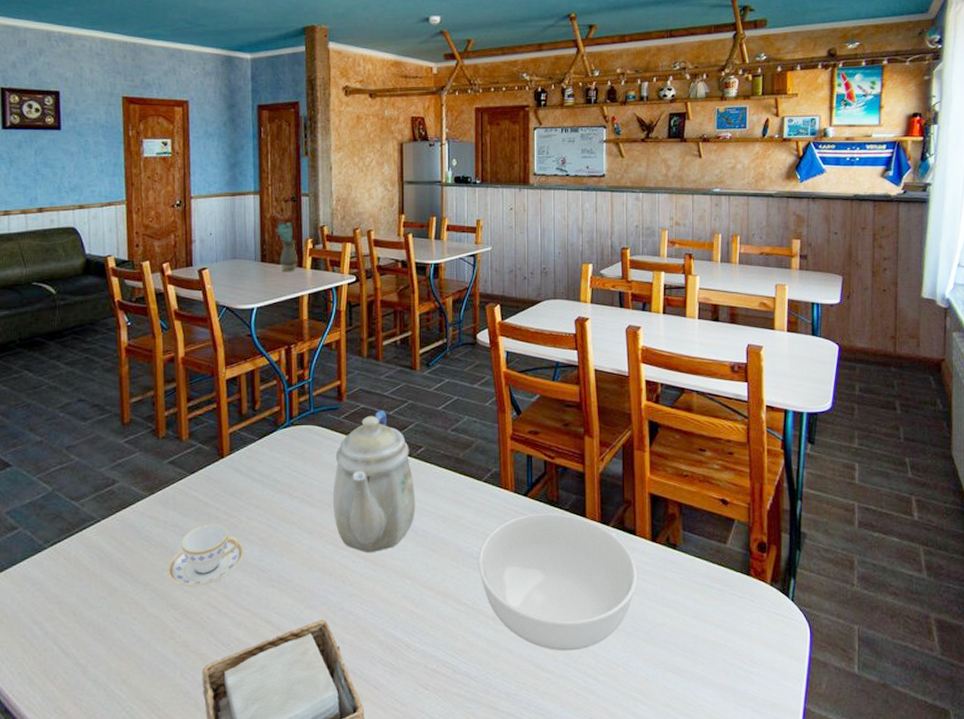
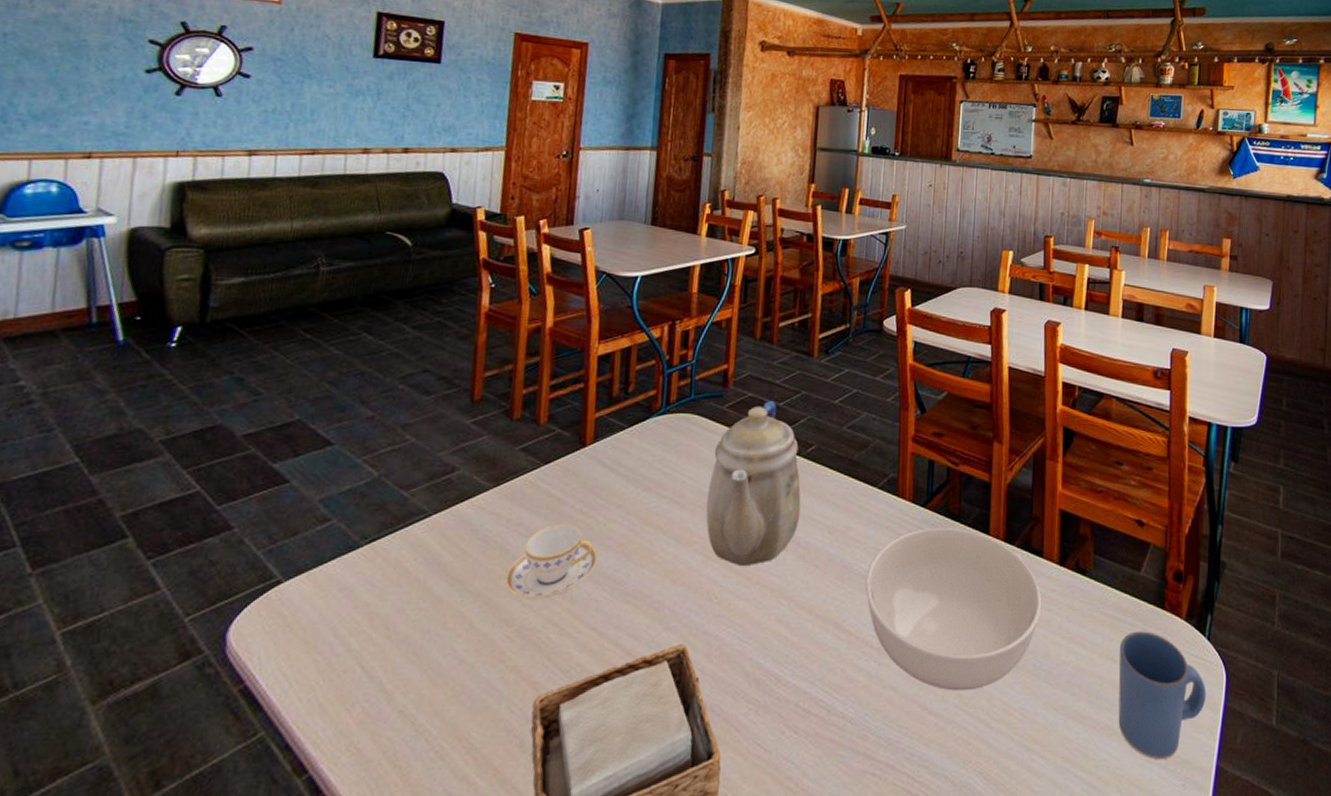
vase: present [276,220,298,272] -> none [671,180,693,239]
mug: none [710,595,792,703] -> present [1118,631,1206,759]

